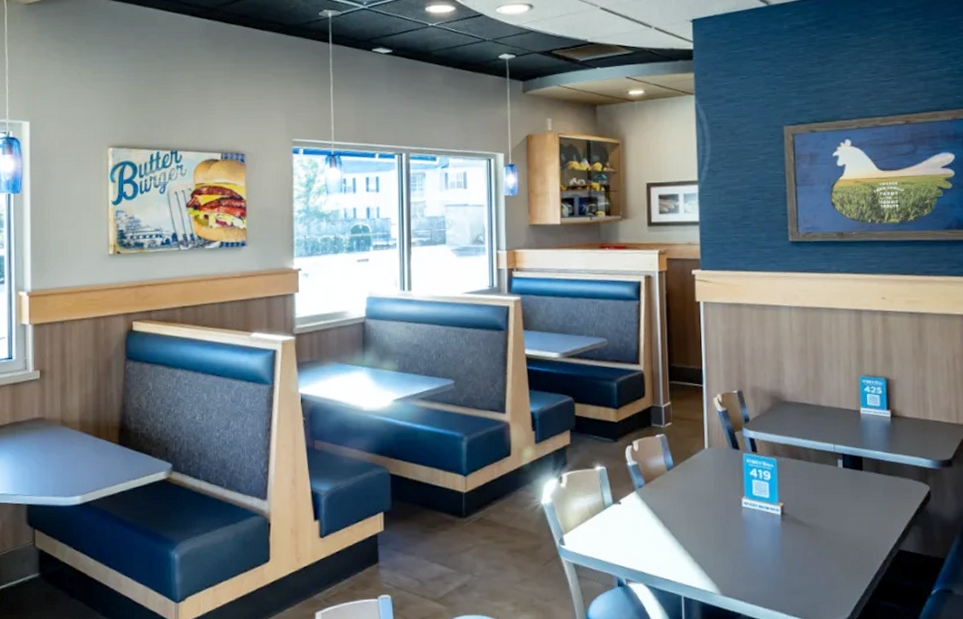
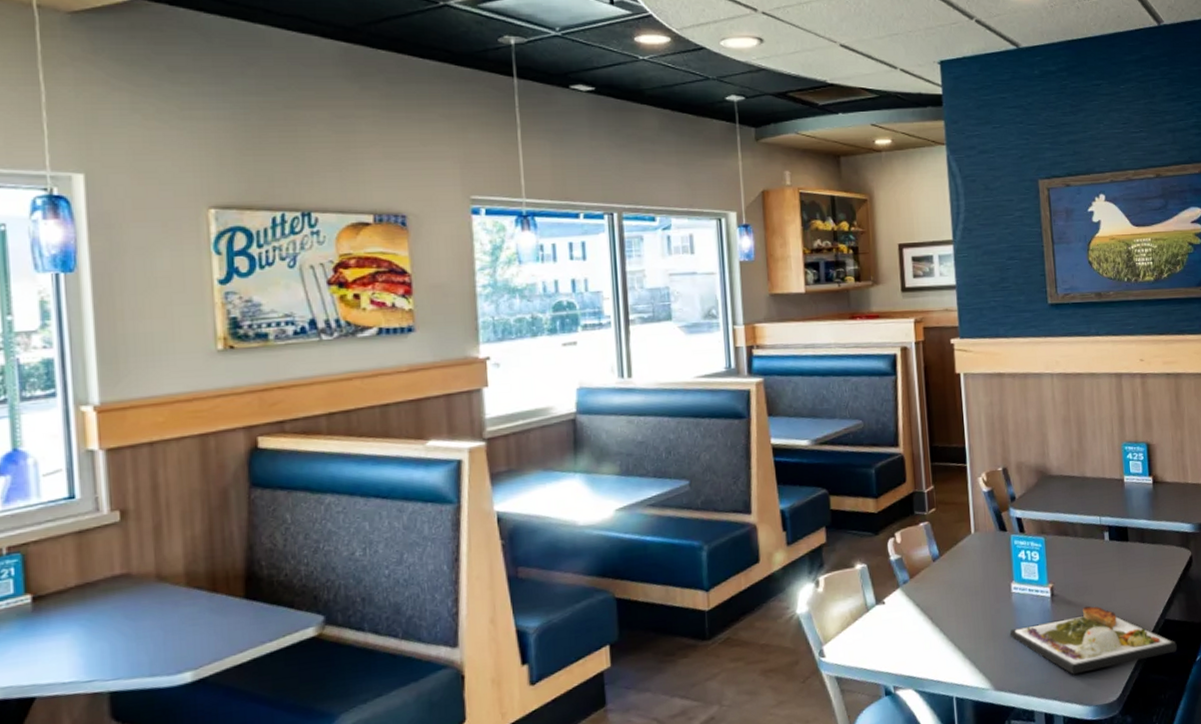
dinner plate: none [738,527,911,591] -> present [1009,606,1177,675]

